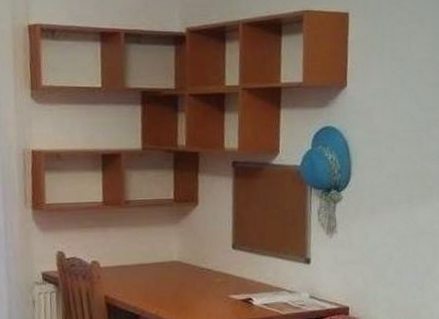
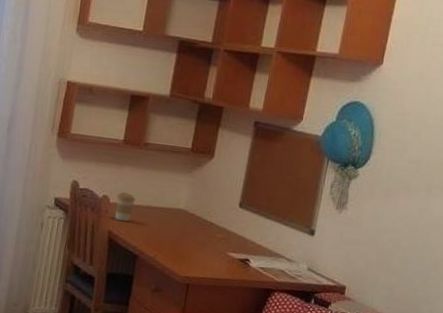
coffee cup: none [106,254,126,284] -> present [114,191,136,222]

